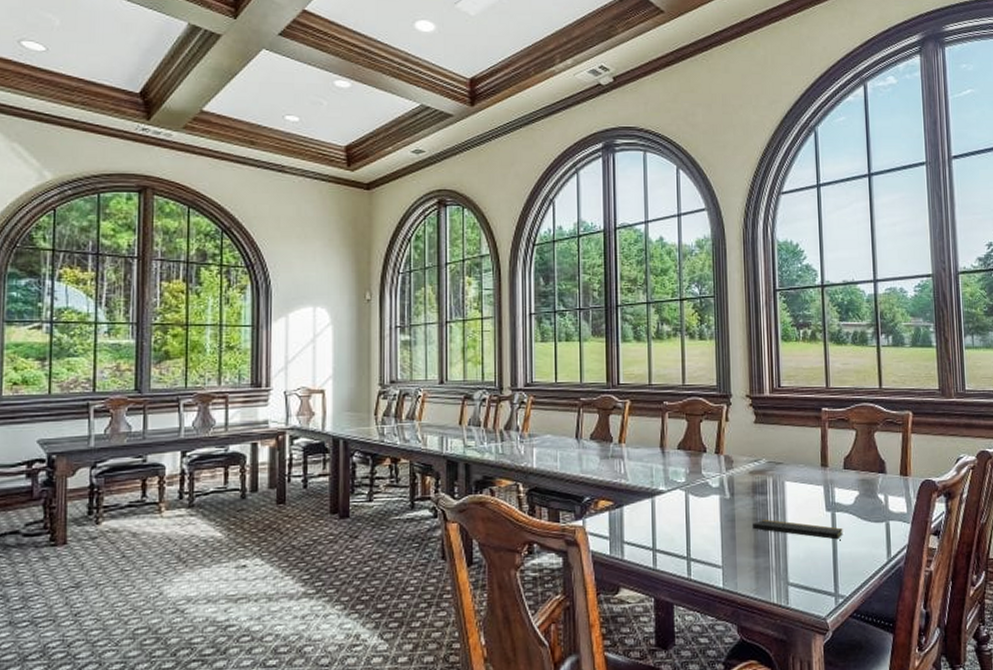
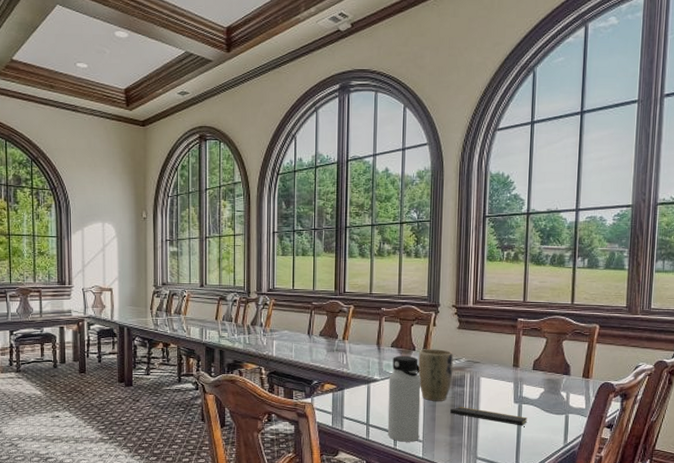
water bottle: none [677,459,718,570] -> present [387,355,421,442]
plant pot: none [711,449,753,515] -> present [418,349,454,401]

